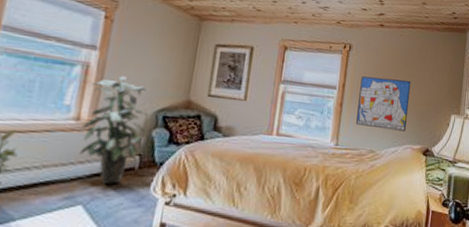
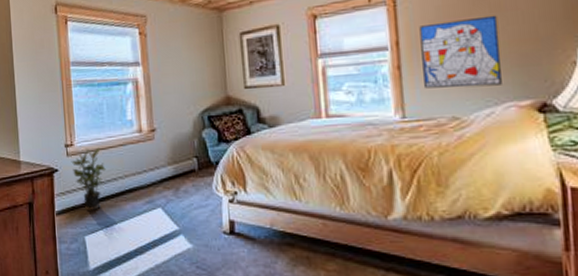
indoor plant: present [79,75,149,184] -> none [143,84,197,187]

